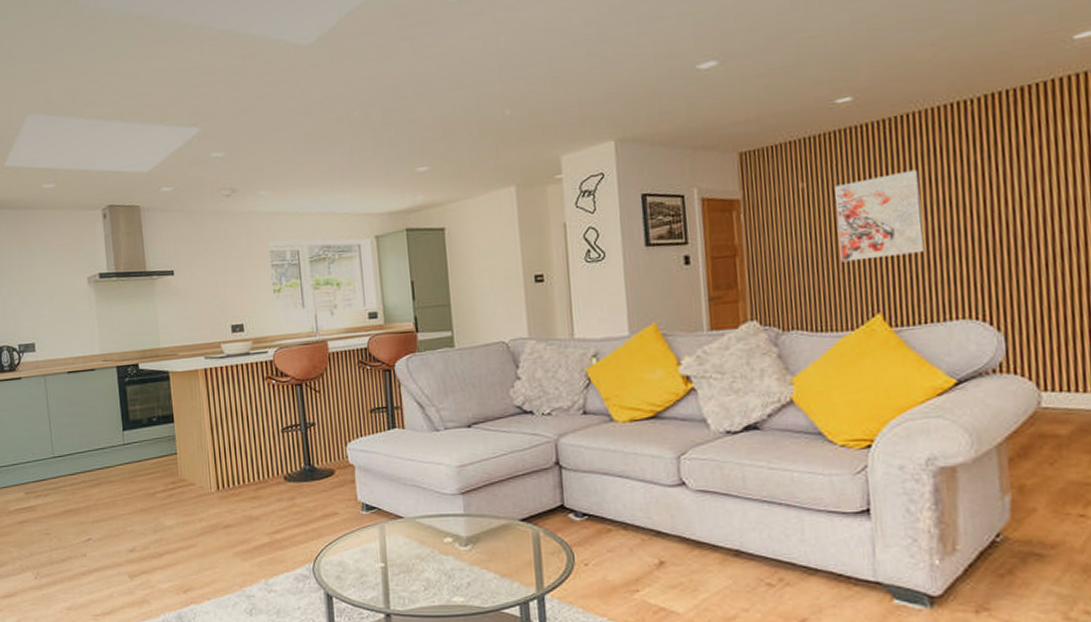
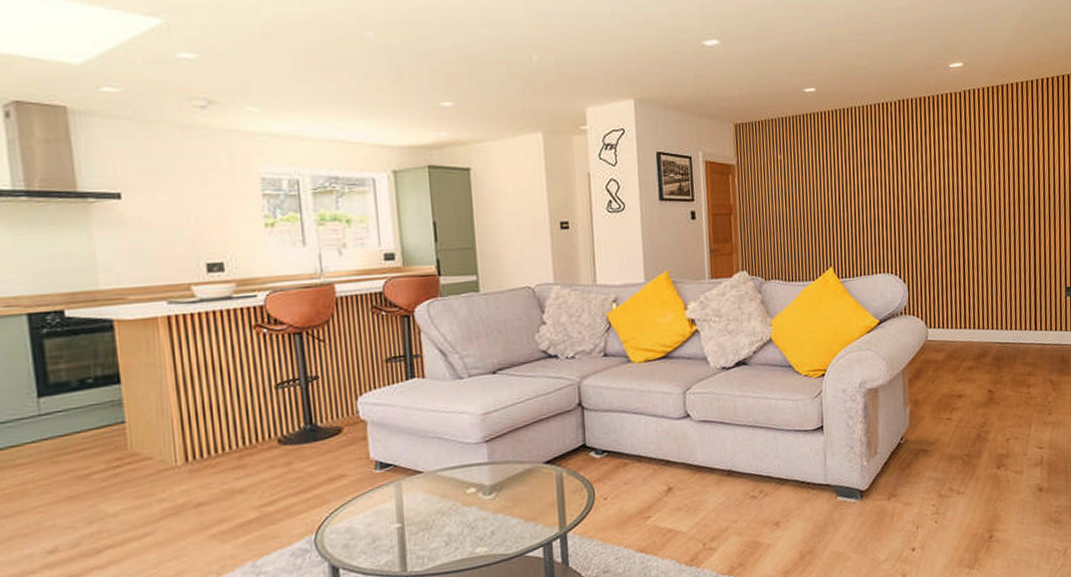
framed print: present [834,169,925,262] -> none [802,153,861,224]

